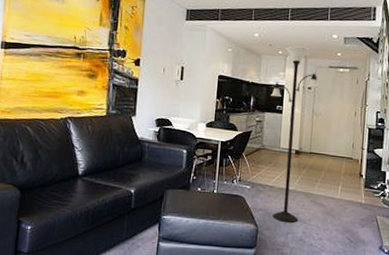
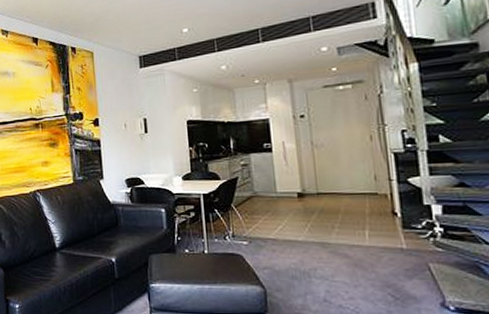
floor lamp: present [271,46,320,223] -> none [254,69,316,280]

